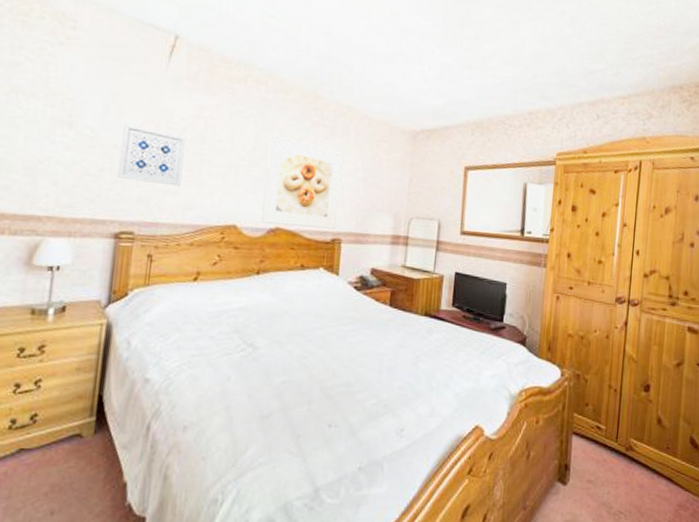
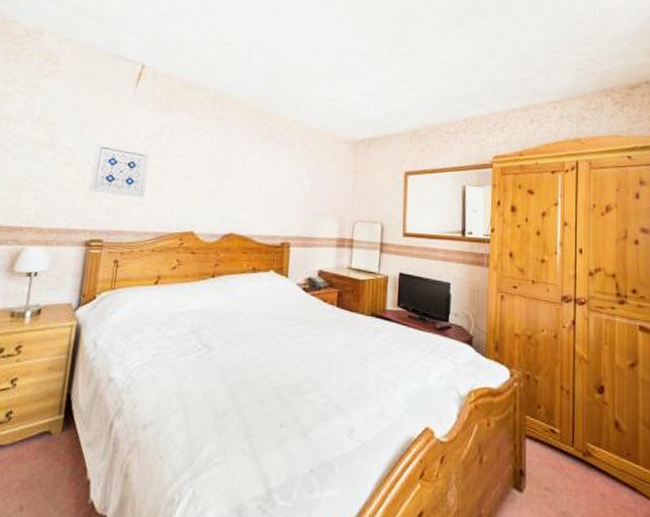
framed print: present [261,135,344,229] -> none [216,148,291,234]

